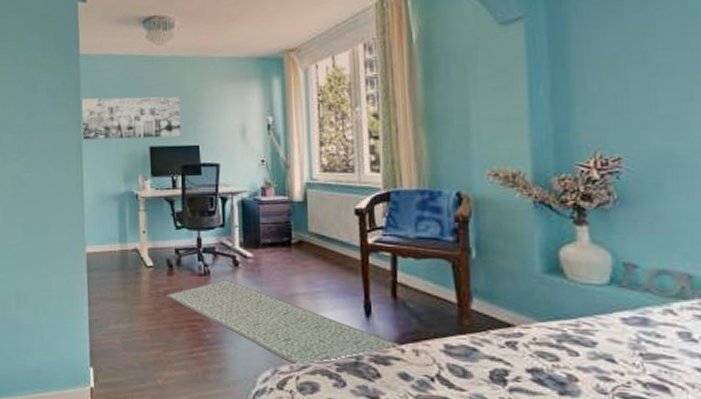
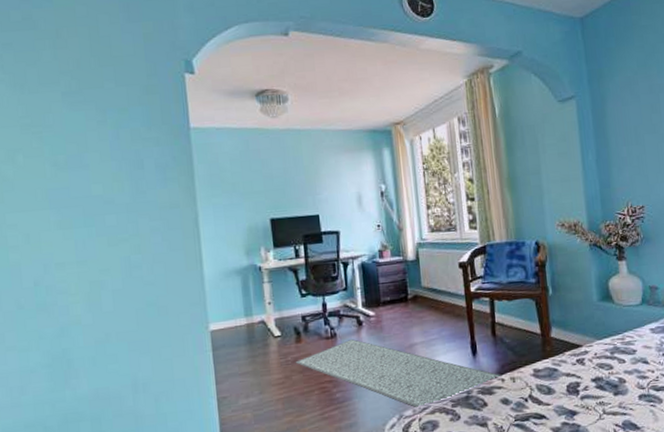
wall art: present [80,96,181,140] -> none [193,169,301,216]

